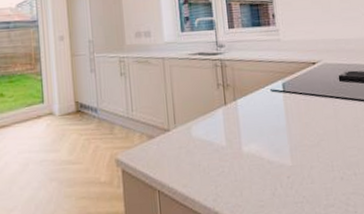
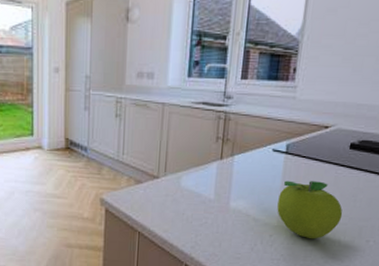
fruit: none [286,115,351,176] -> present [277,180,343,239]

